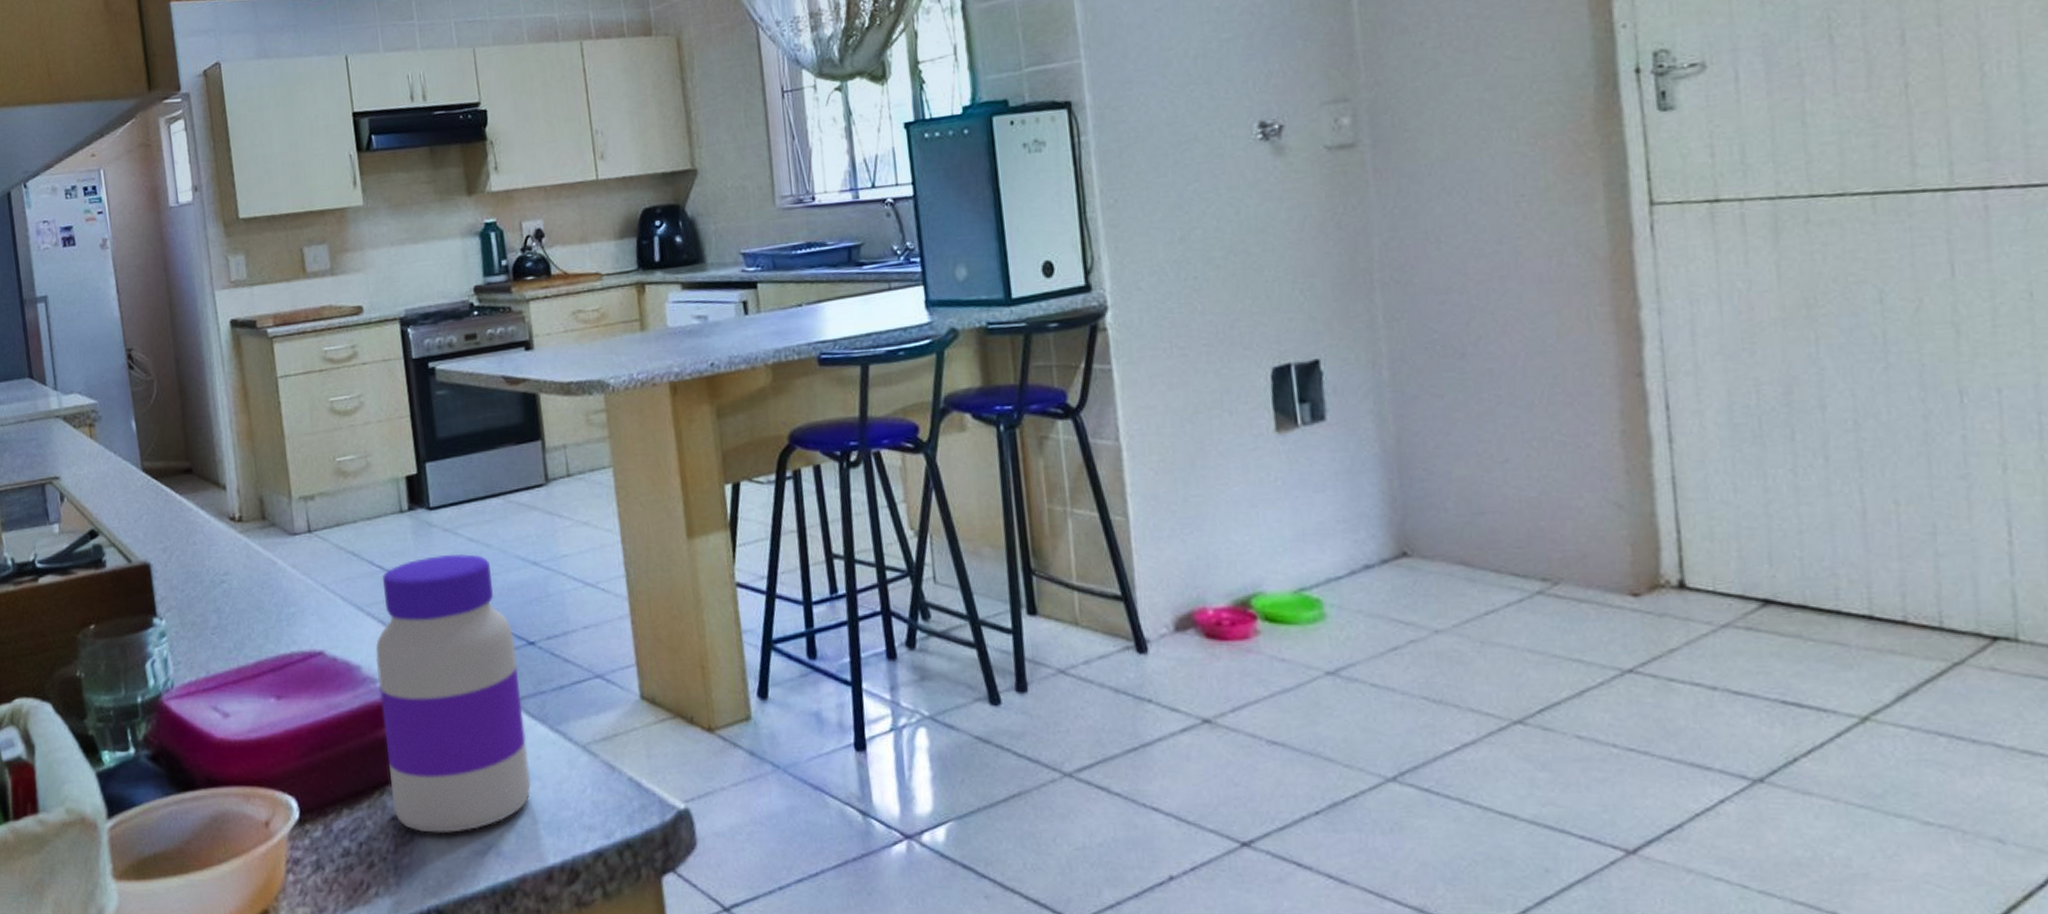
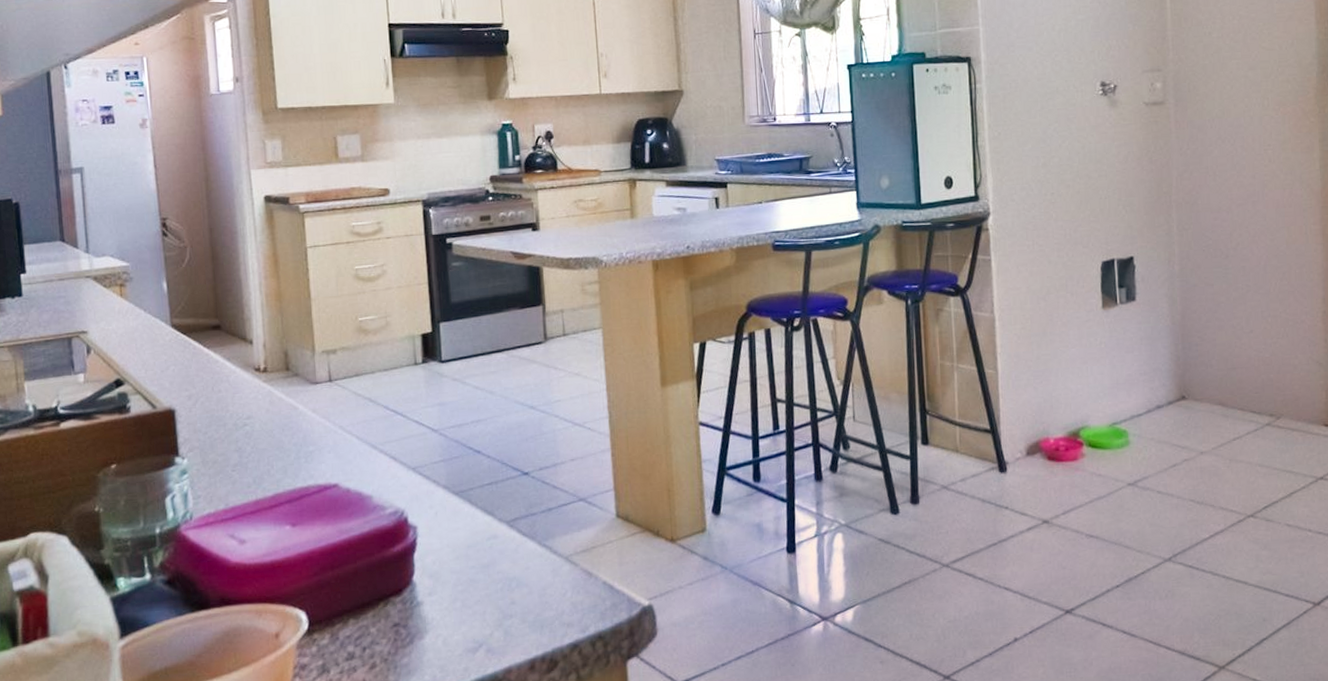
jar: present [375,553,532,833] -> none [386,399,520,636]

